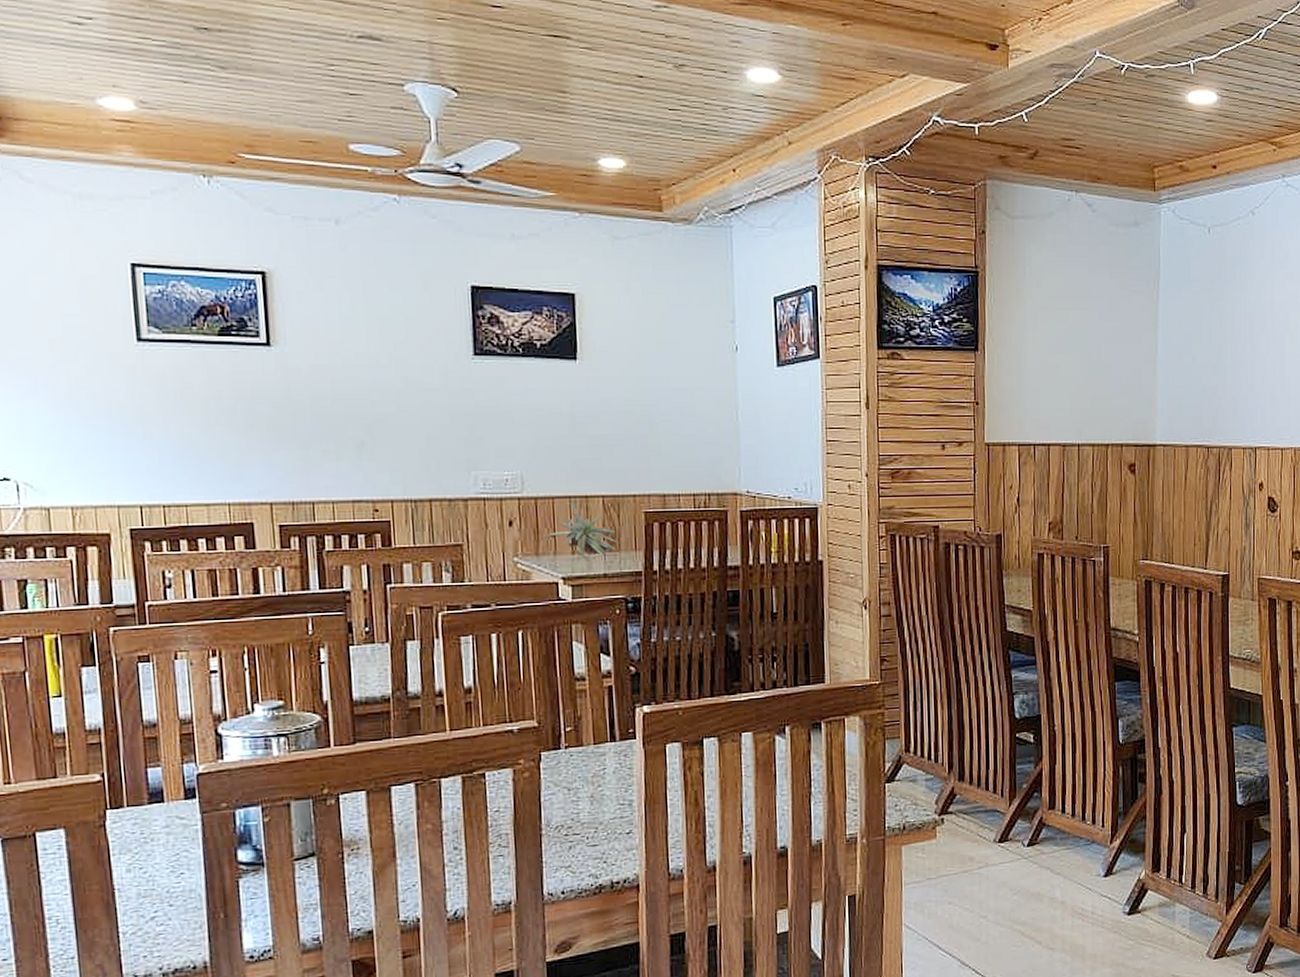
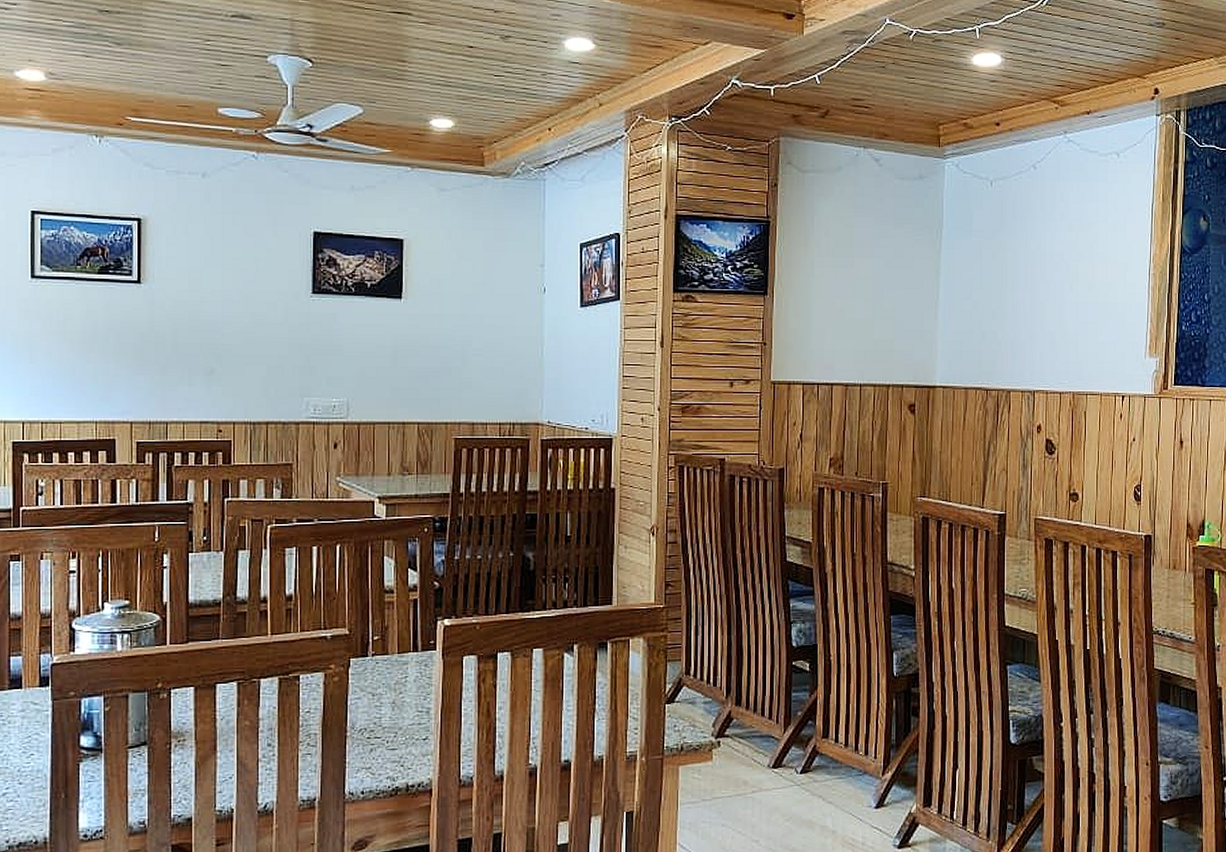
plant: present [543,501,620,561] -> none [364,427,431,483]

